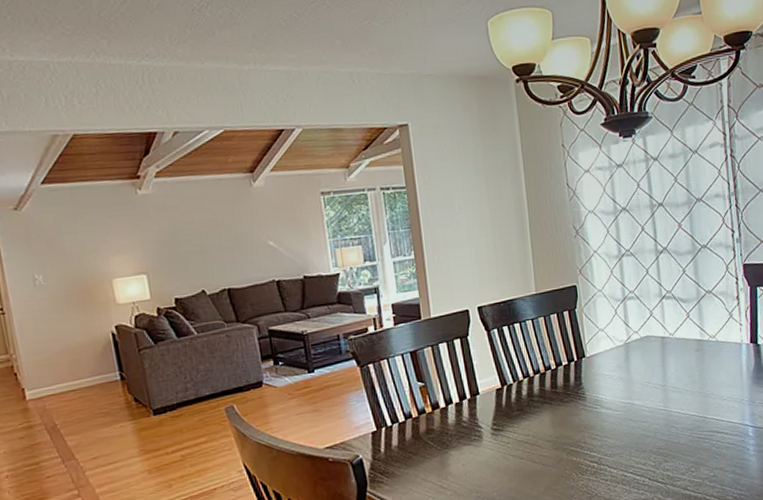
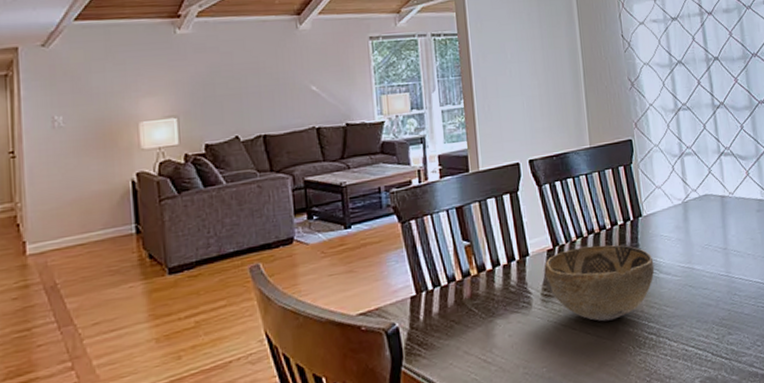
decorative bowl: none [493,383,597,452] -> present [544,244,655,322]

